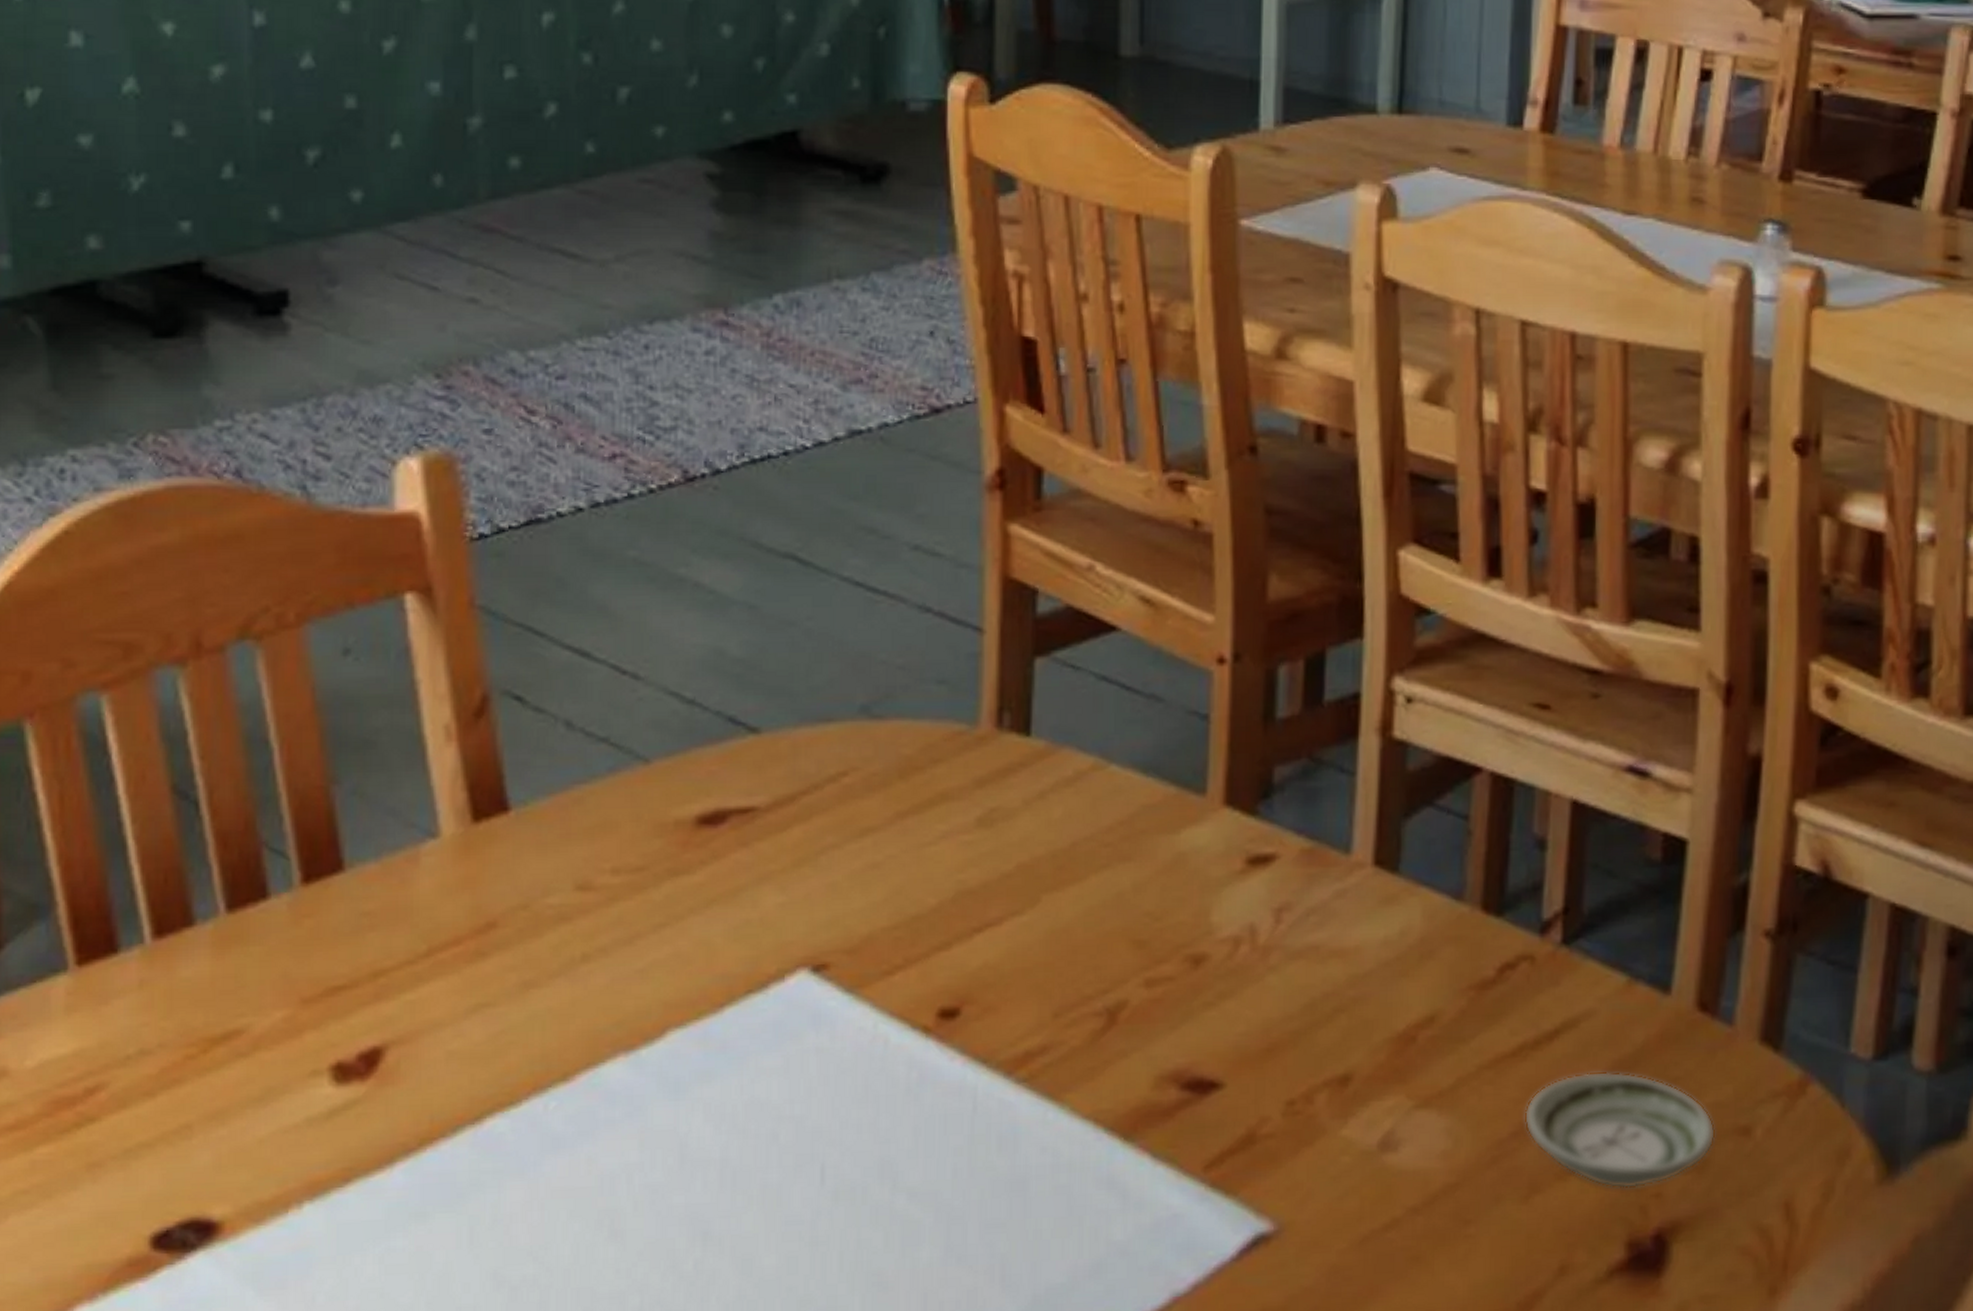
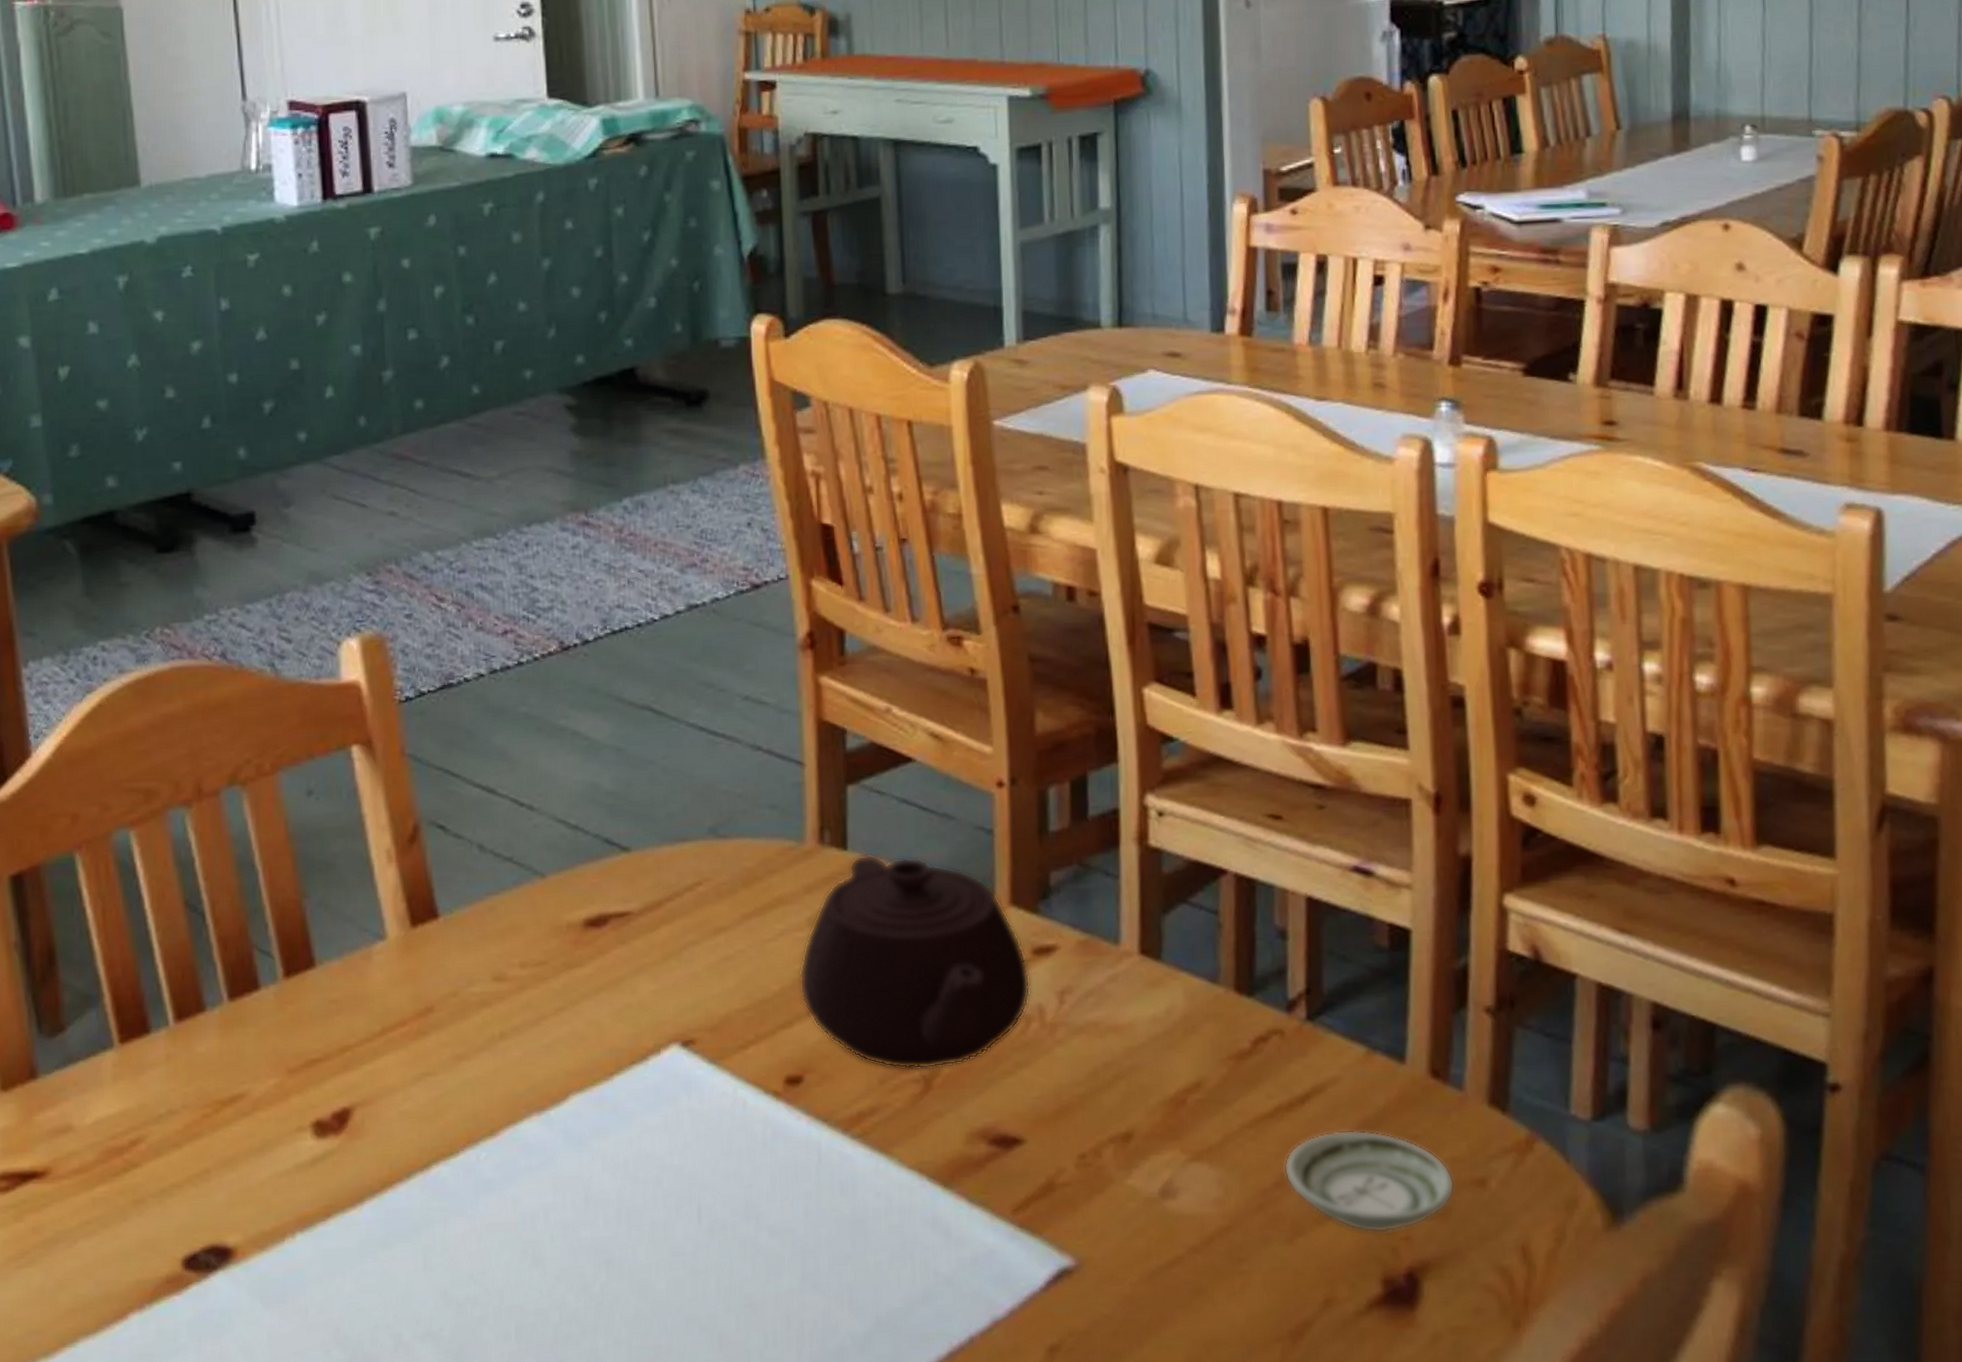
teapot: none [963,741,1244,1001] -> present [799,854,1032,1070]

